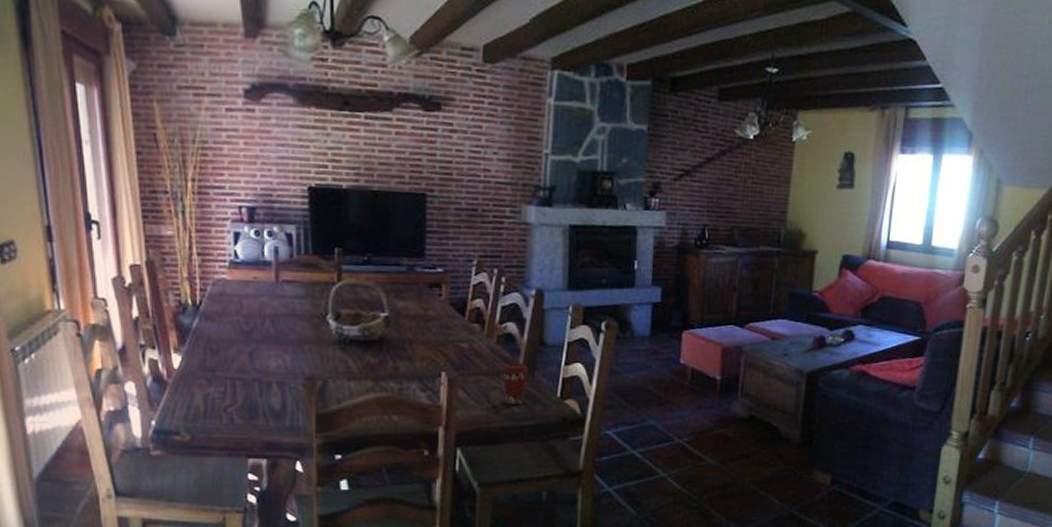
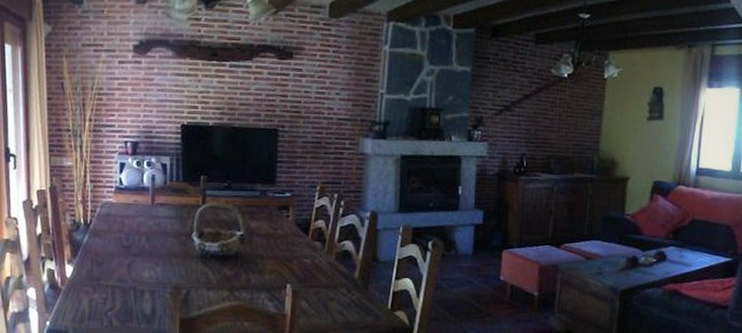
coffee cup: present [501,363,529,405] -> none [338,277,363,315]

